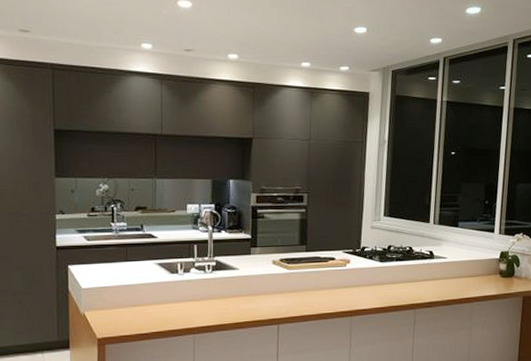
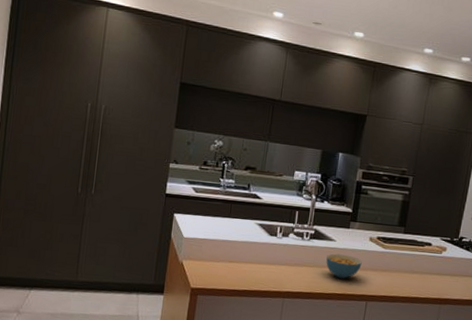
cereal bowl: none [232,281,268,306] -> present [326,254,362,279]

